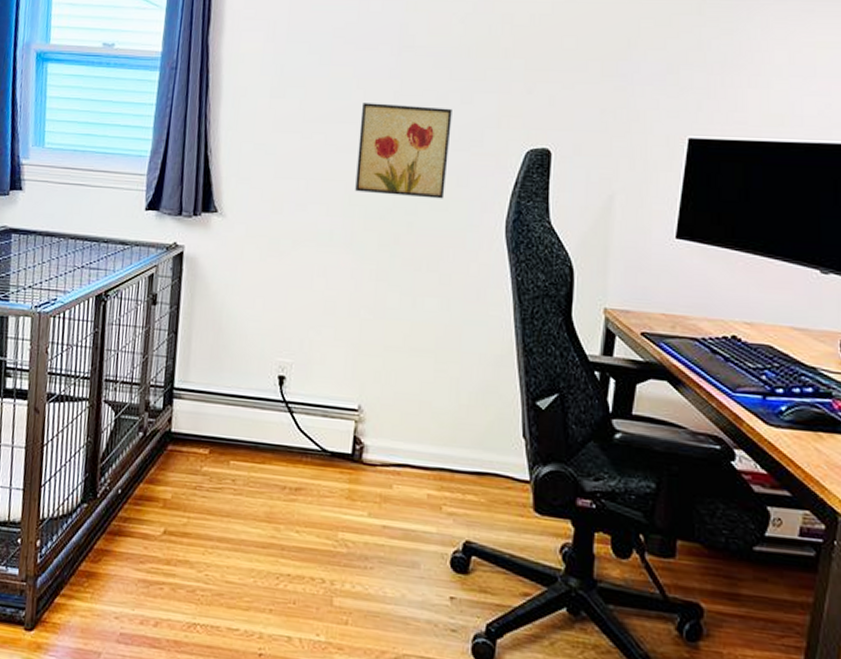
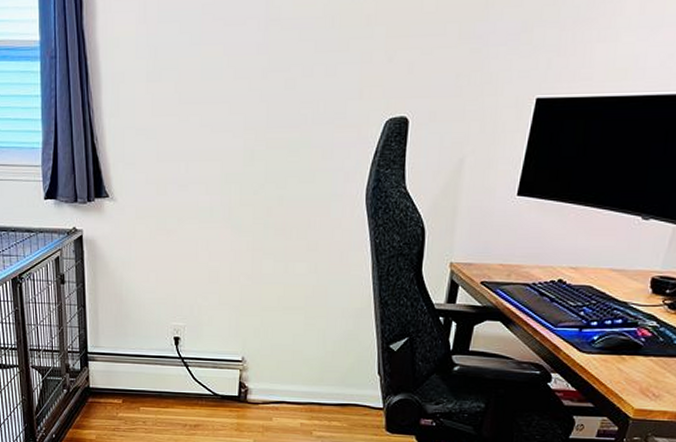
wall art: present [355,103,452,199] -> none [231,81,317,172]

